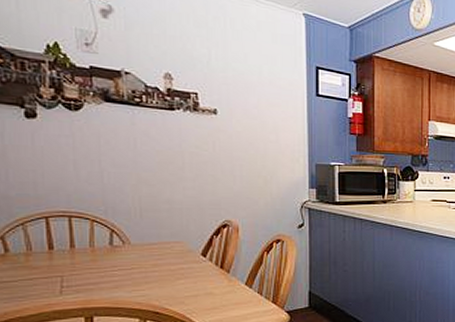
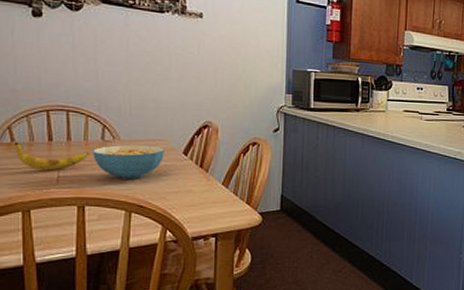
banana: none [8,252,97,282] -> present [13,142,90,171]
cereal bowl: none [100,248,181,286] -> present [93,144,164,180]

